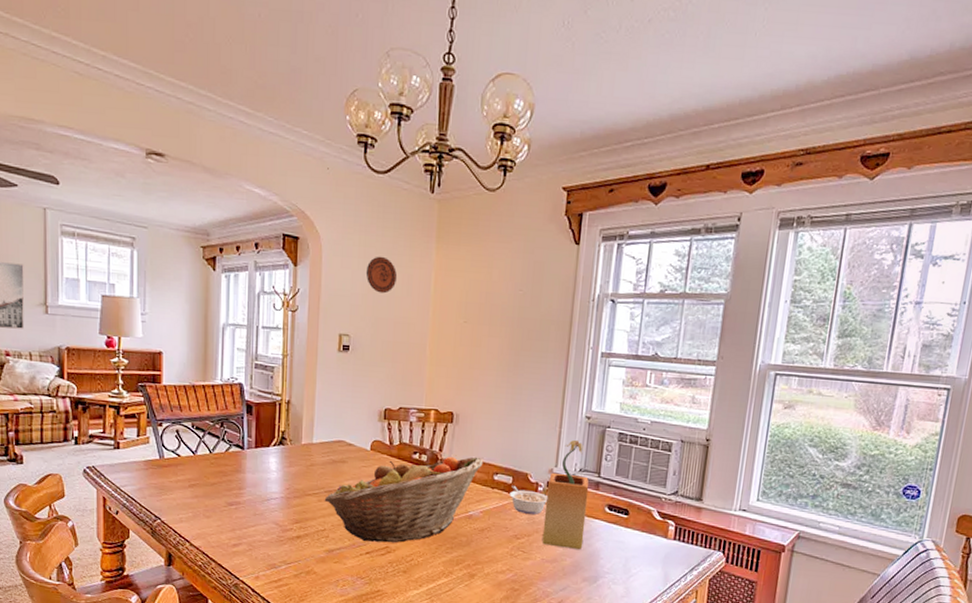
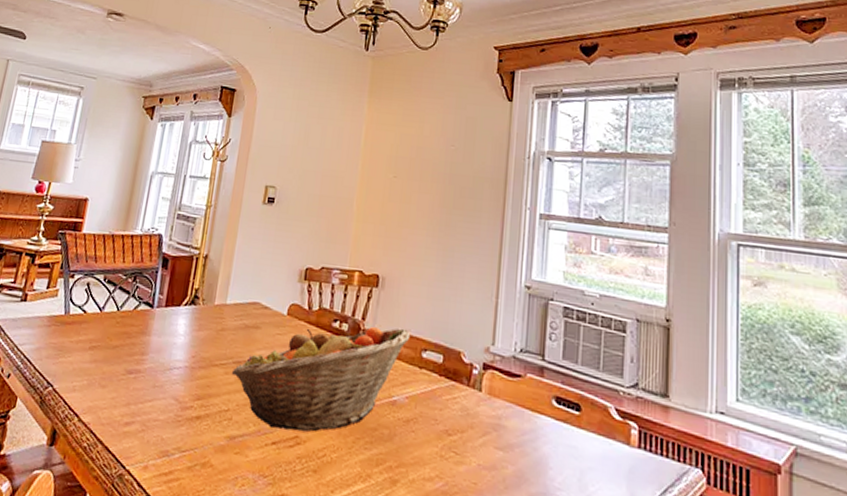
decorative plate: present [365,256,398,294] -> none [297,108,329,146]
legume: present [509,485,547,515] -> none [439,365,483,405]
potted plant: present [542,439,589,549] -> none [477,313,532,454]

